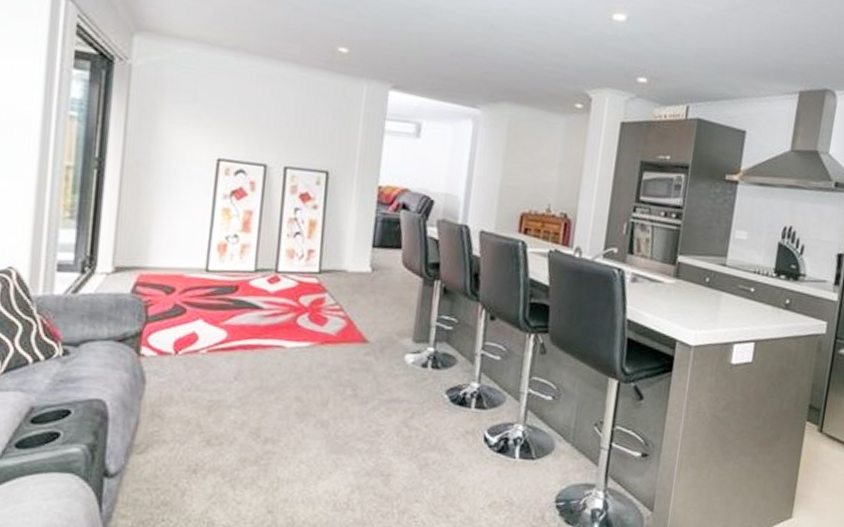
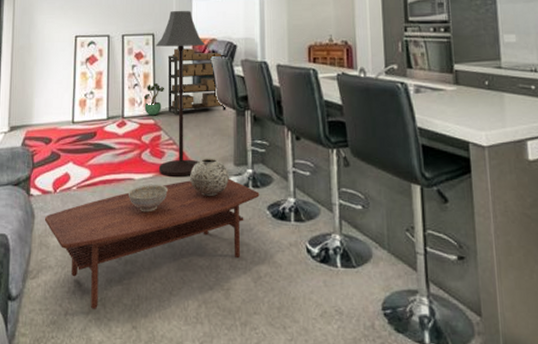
coffee table: none [159,354,439,491] -> present [44,178,260,309]
decorative bowl: none [275,354,327,387] -> present [128,184,168,213]
potted plant: none [306,234,336,274] -> present [144,83,165,116]
floor lamp: none [317,145,395,349] -> present [156,10,206,176]
shelving unit: none [338,194,419,278] -> present [167,48,226,116]
vase: none [356,330,405,375] -> present [190,158,229,197]

